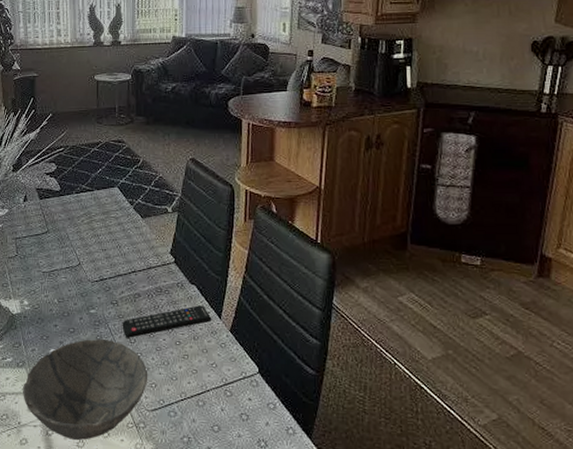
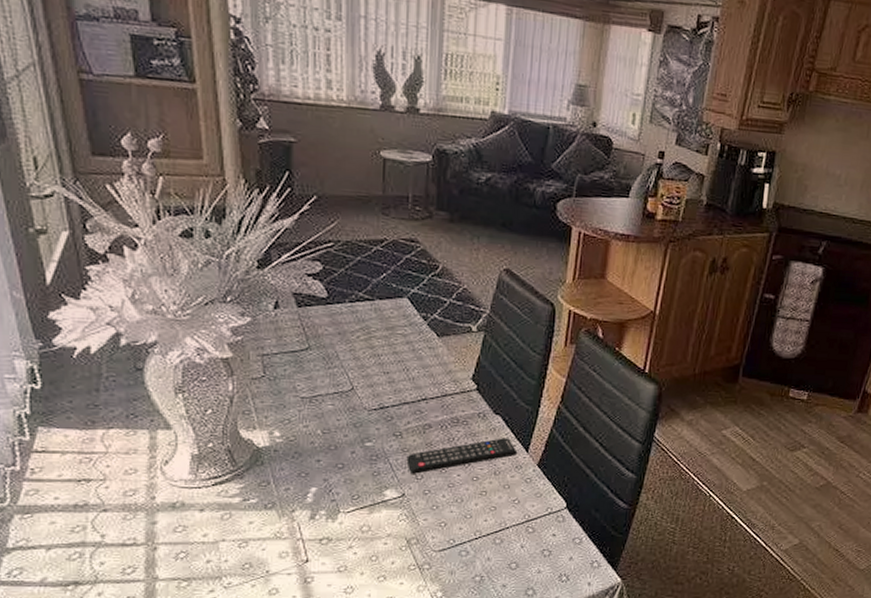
bowl: present [23,338,148,440] -> none [272,475,437,586]

